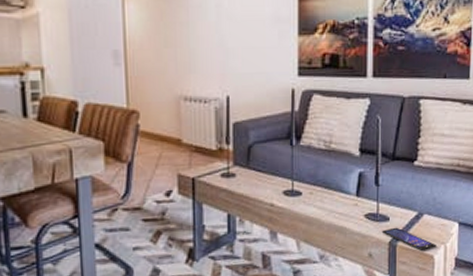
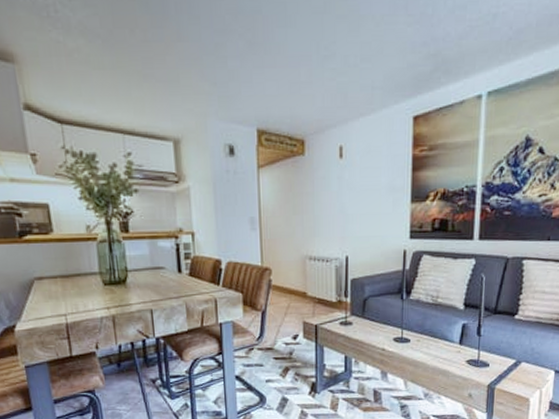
smartphone: present [381,227,437,251] -> none [481,372,533,394]

